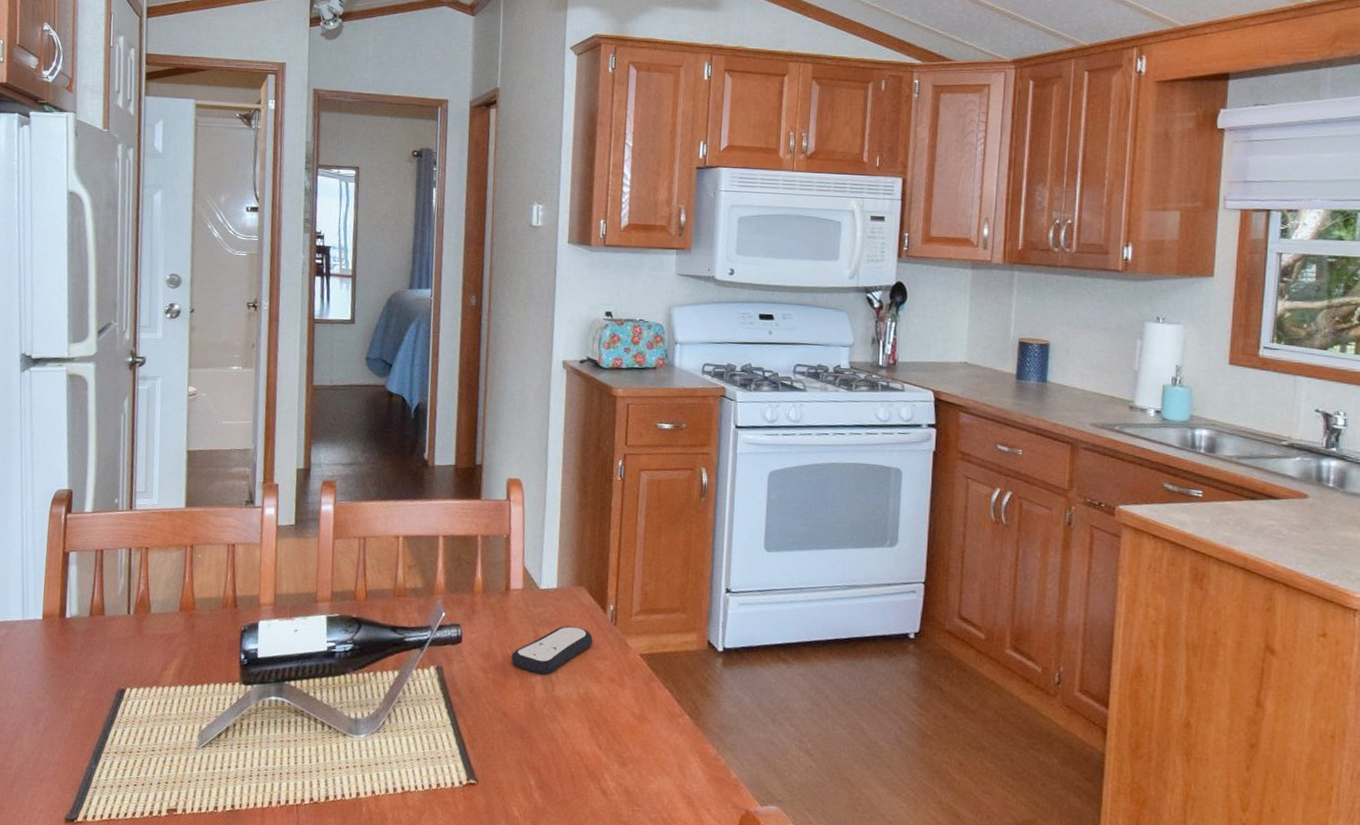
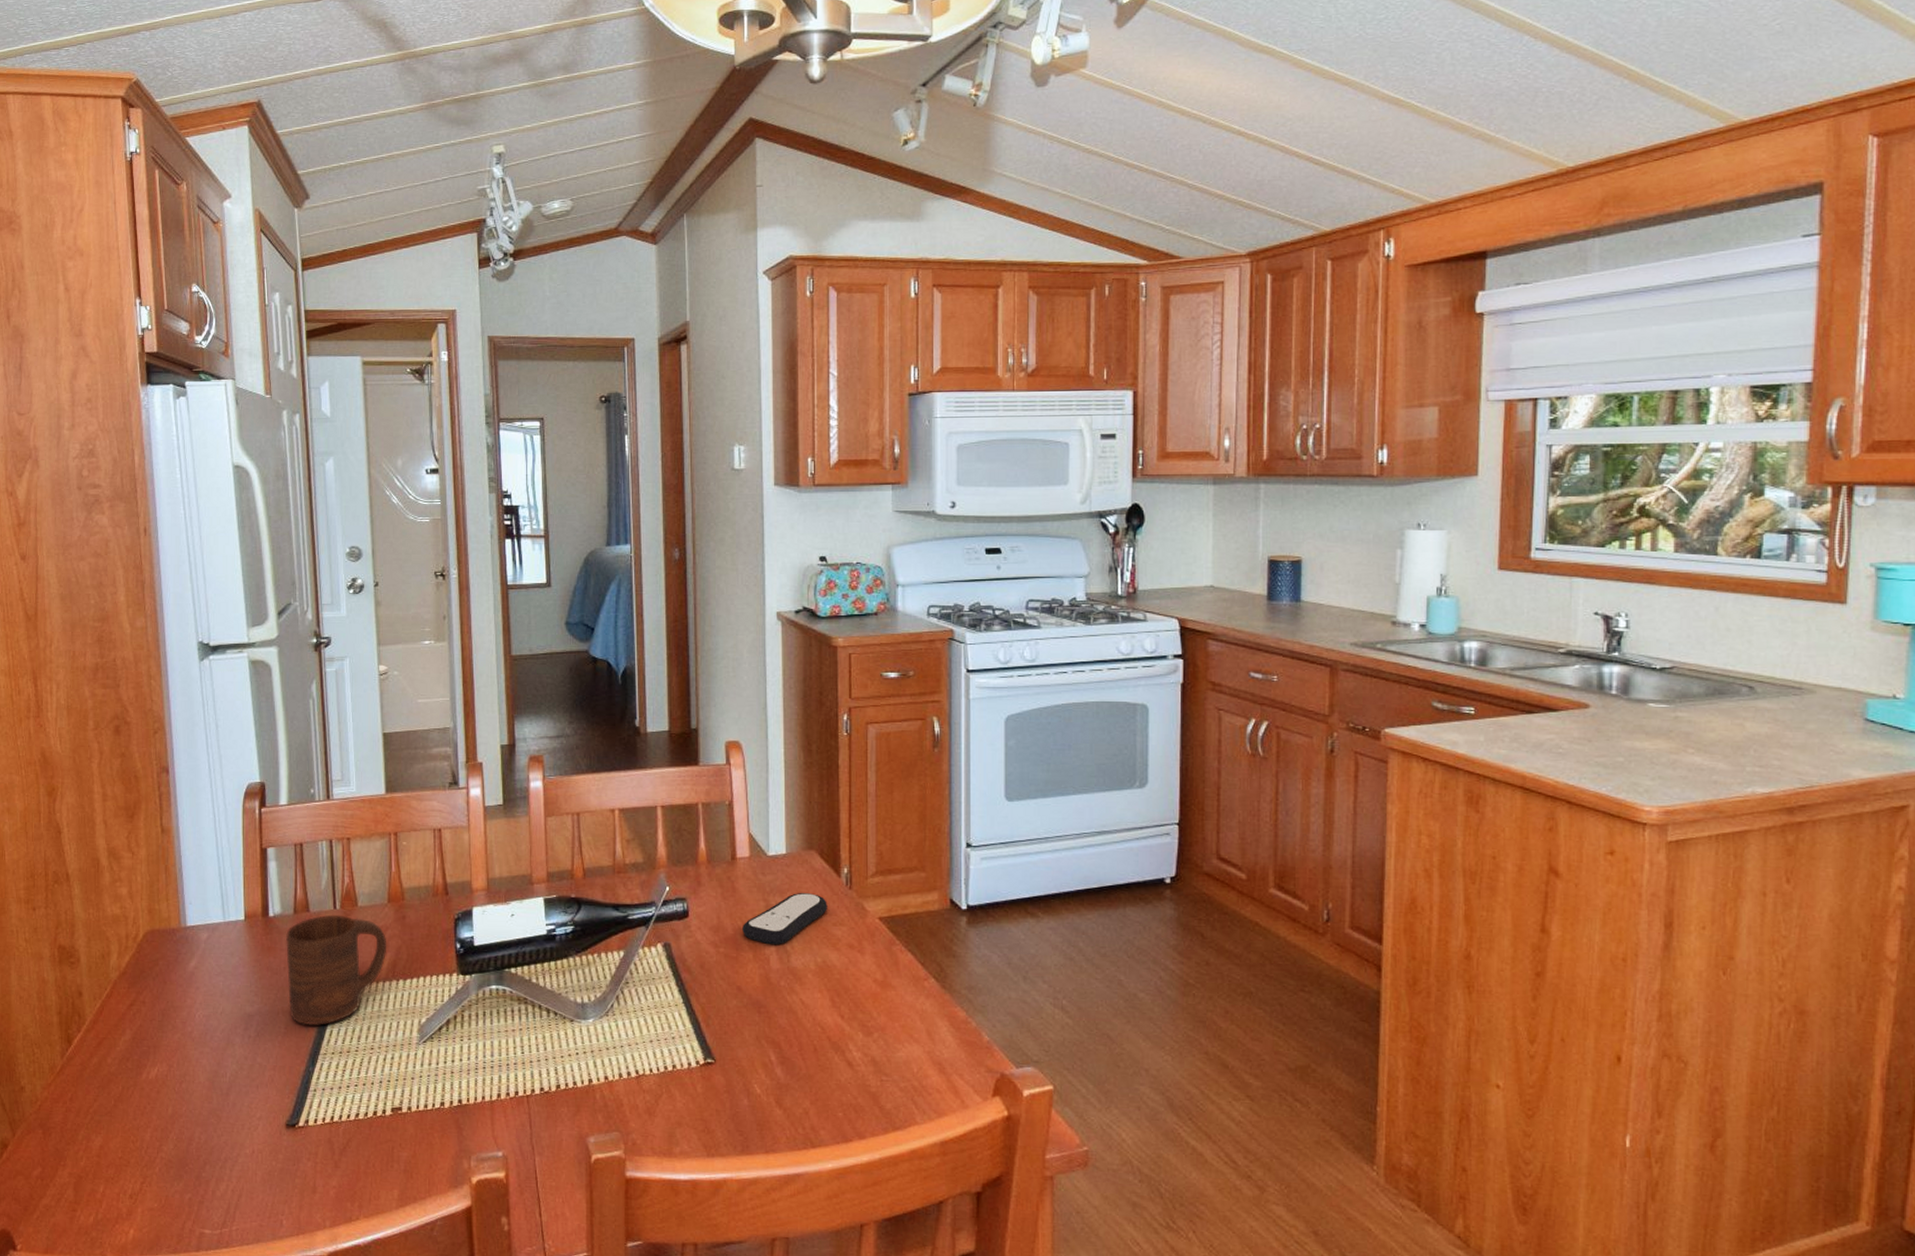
cup: none [78,619,176,725] -> present [286,914,387,1026]

